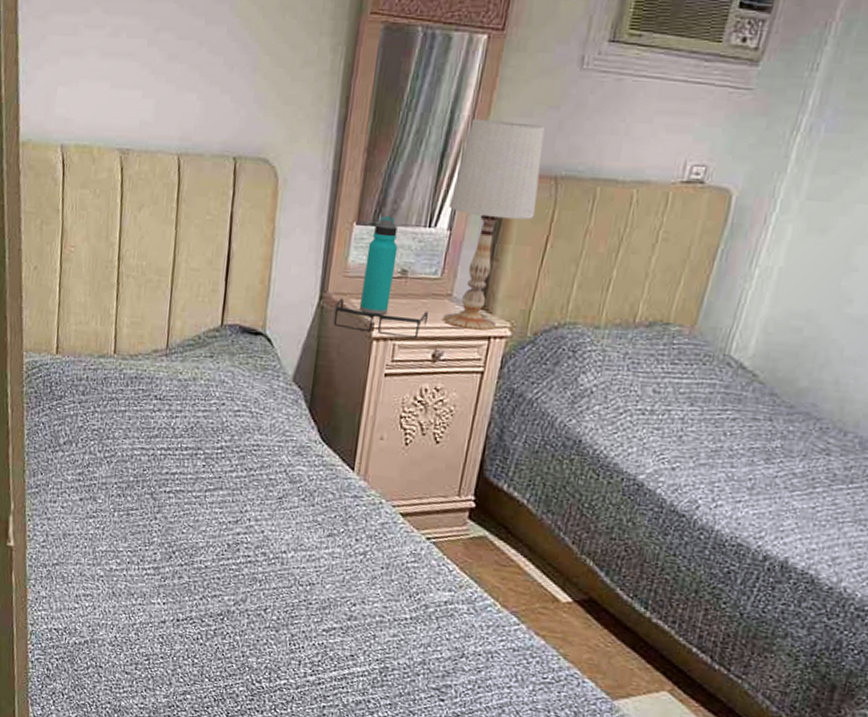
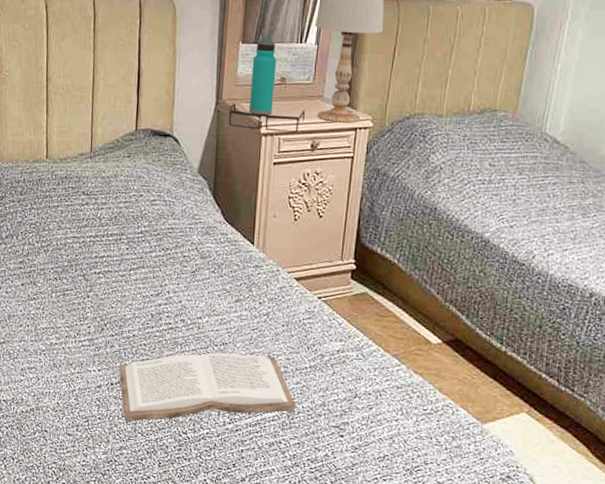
book: none [186,592,390,667] -> present [118,352,296,421]

